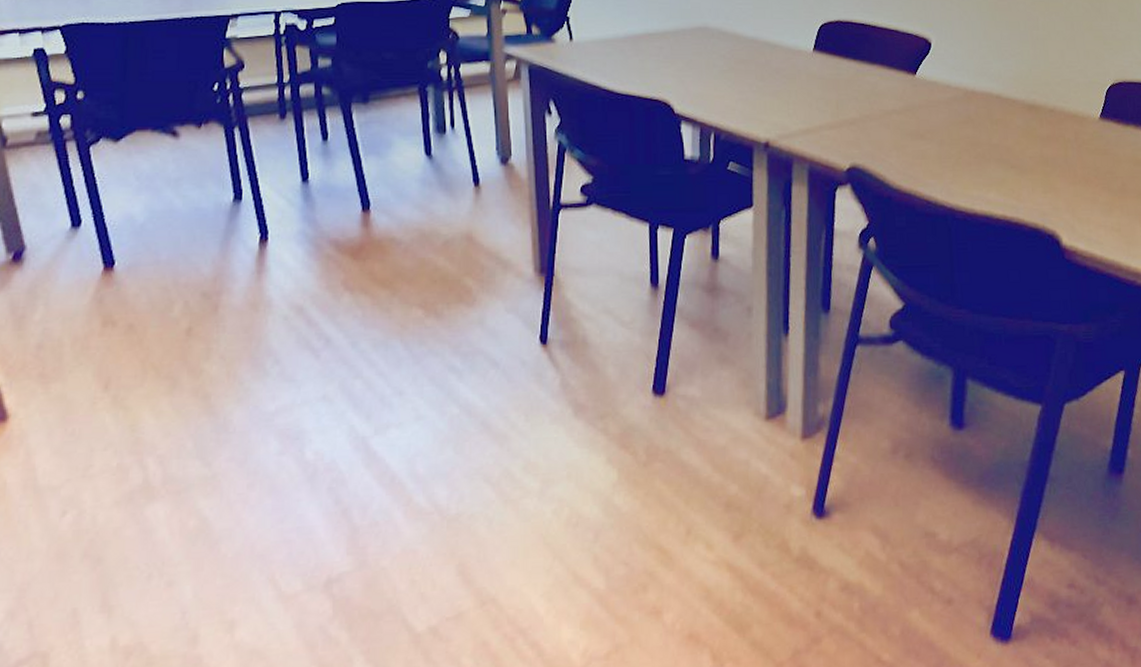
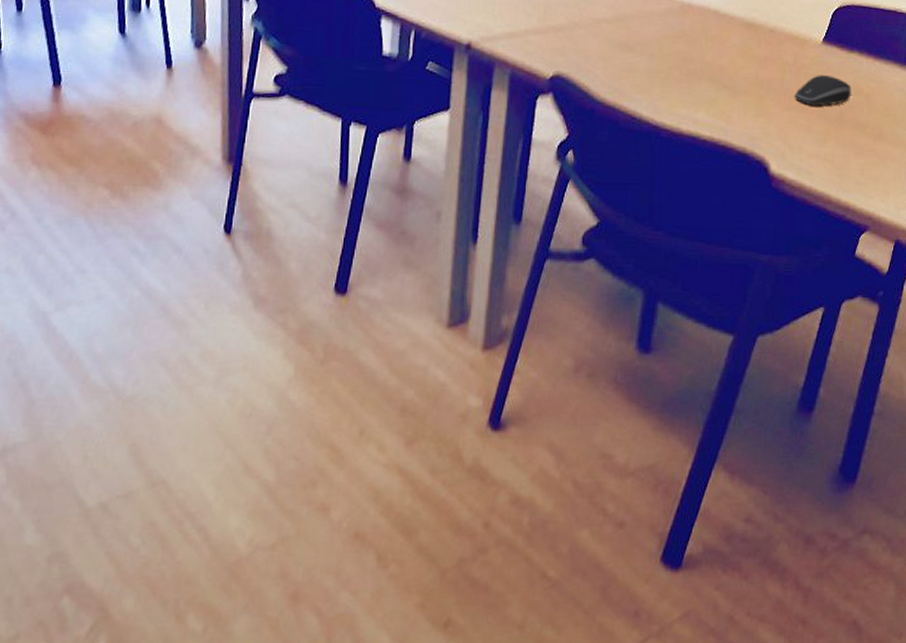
computer mouse: none [1078,149,1131,179] -> present [794,75,851,106]

